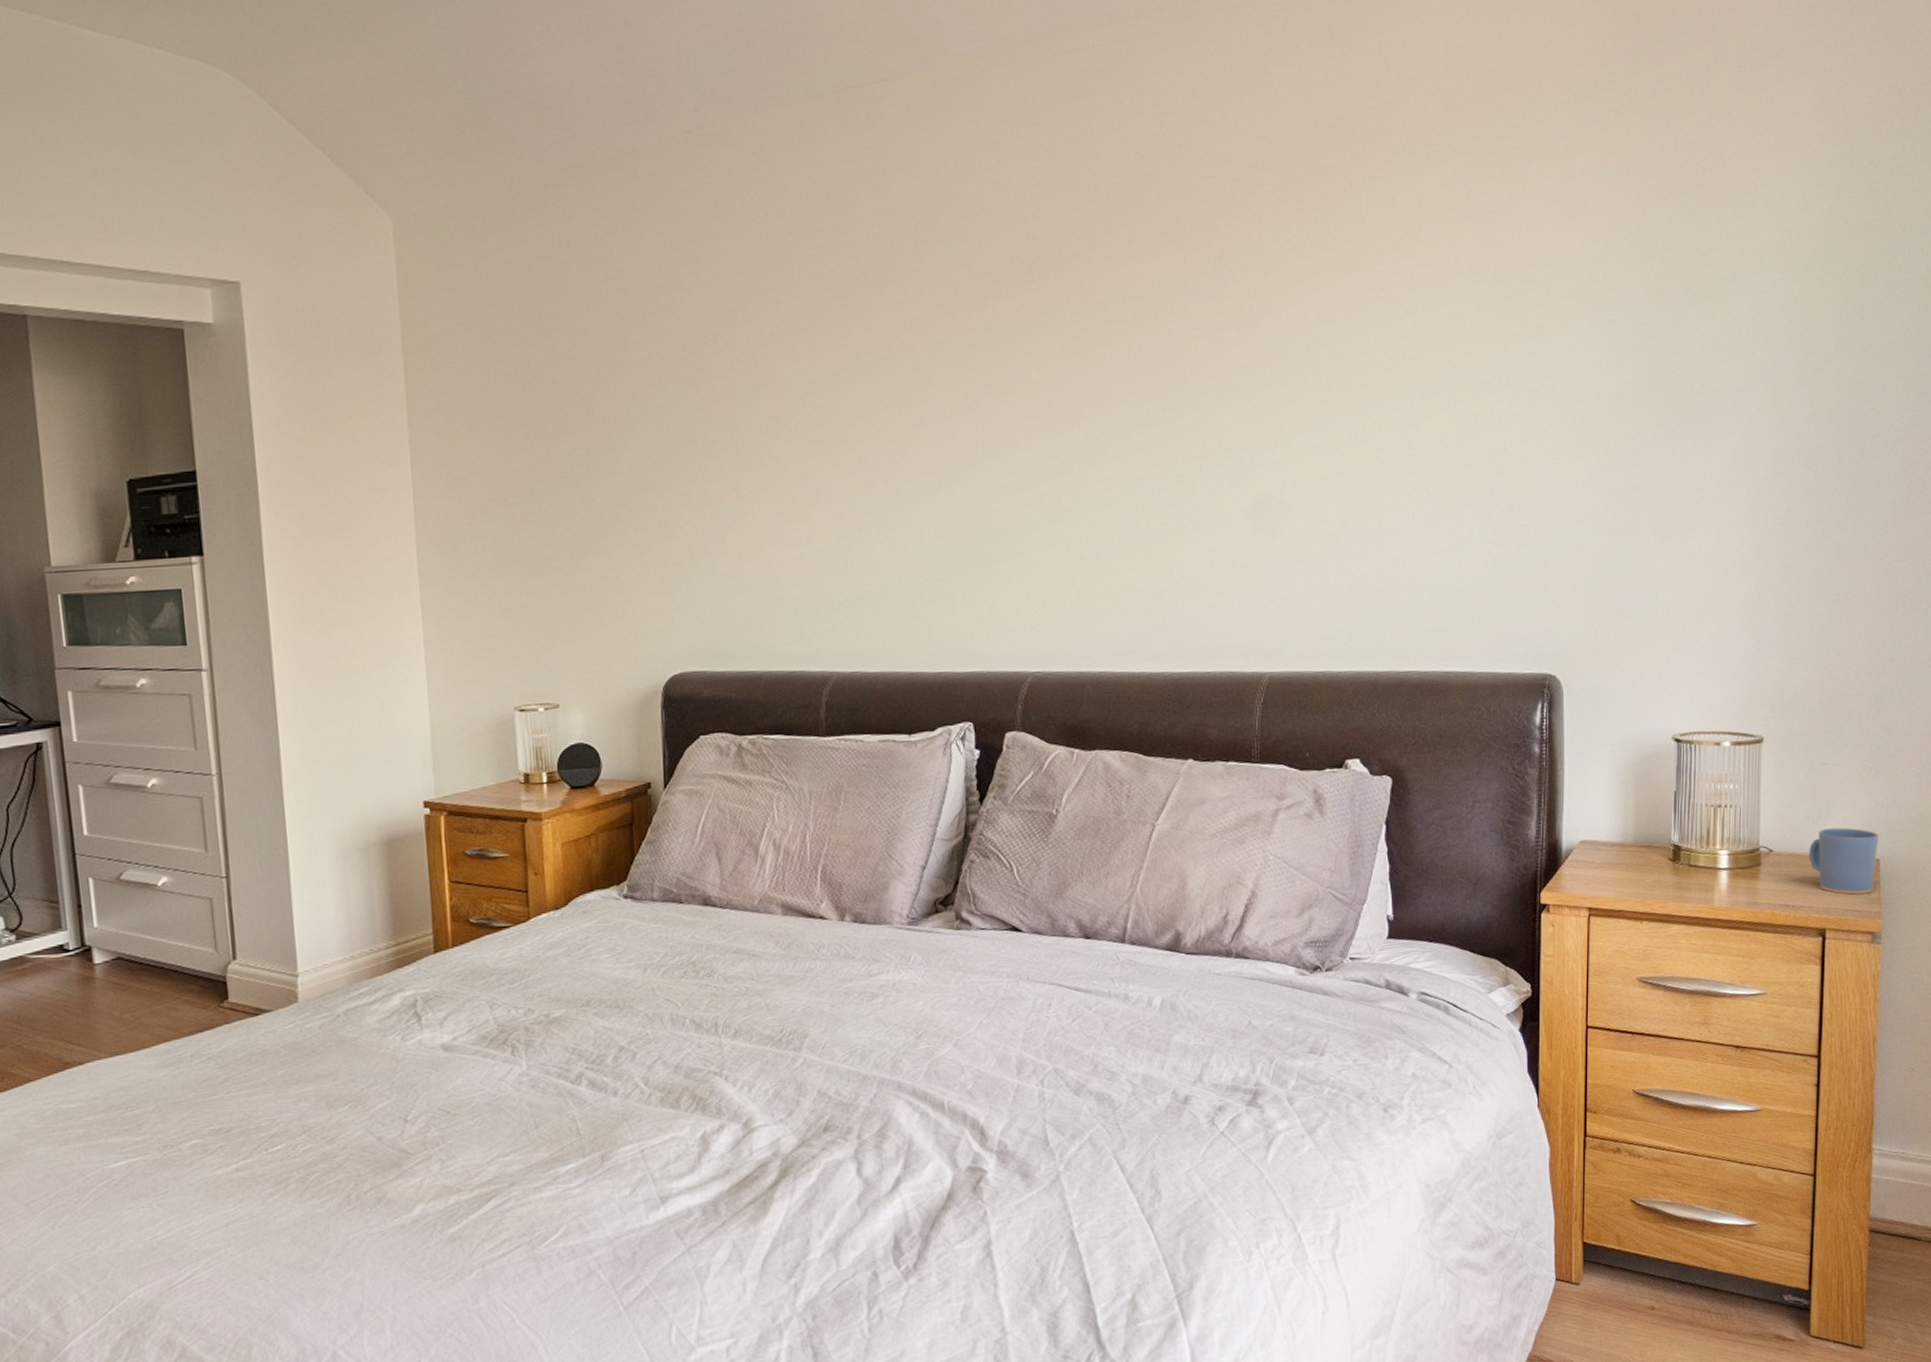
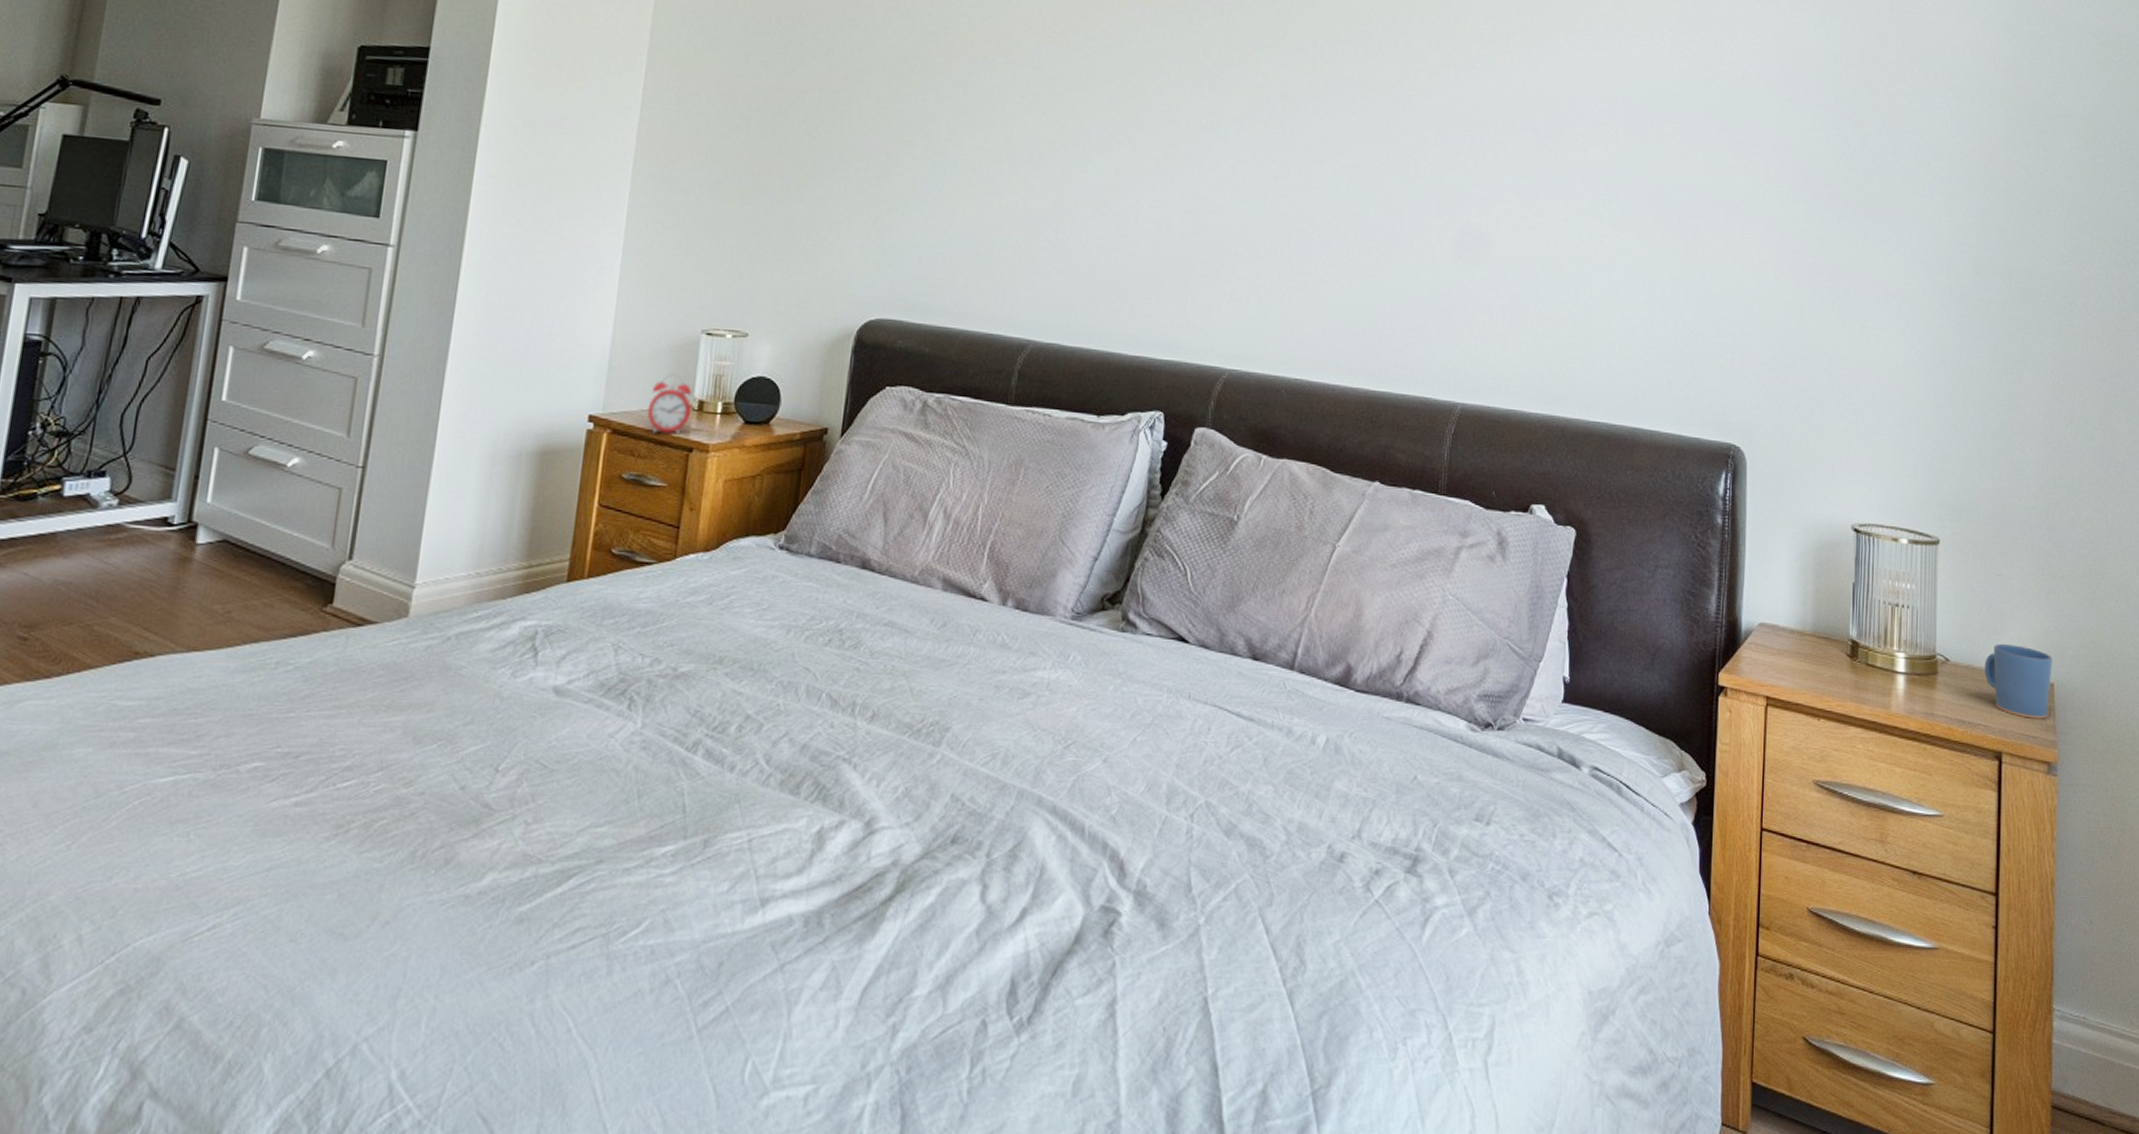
alarm clock: none [477,751,520,811] -> present [646,373,693,437]

